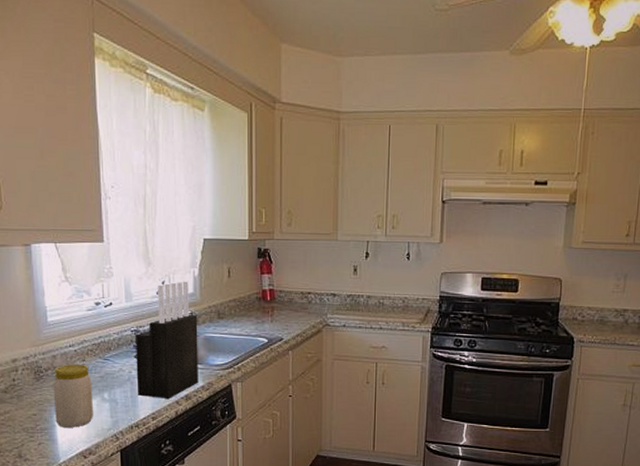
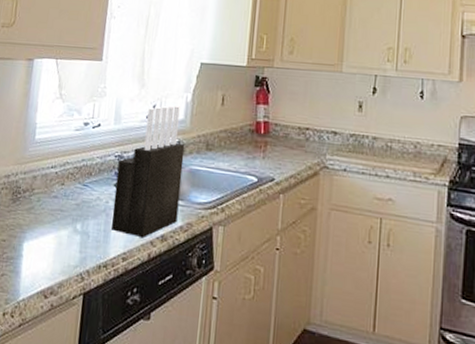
jar: present [53,363,93,428] -> none [23,187,67,261]

